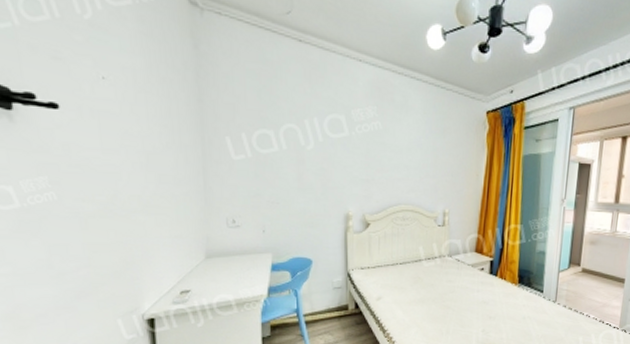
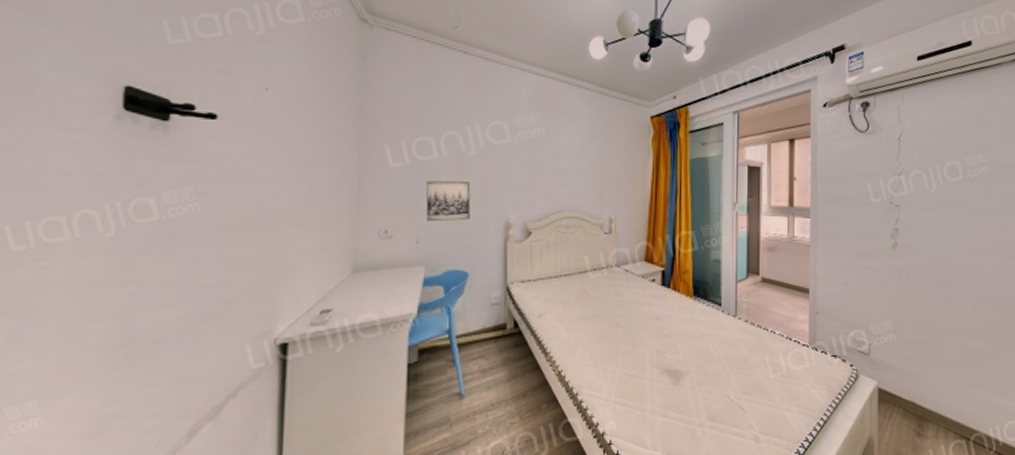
wall art: none [269,173,312,213] -> present [426,181,471,222]

